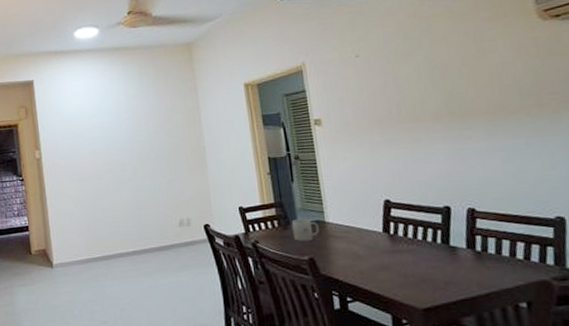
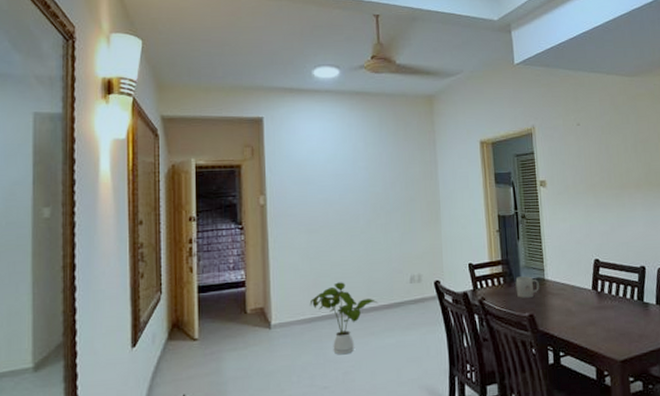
house plant: none [85,226,149,293] -> present [309,282,378,355]

